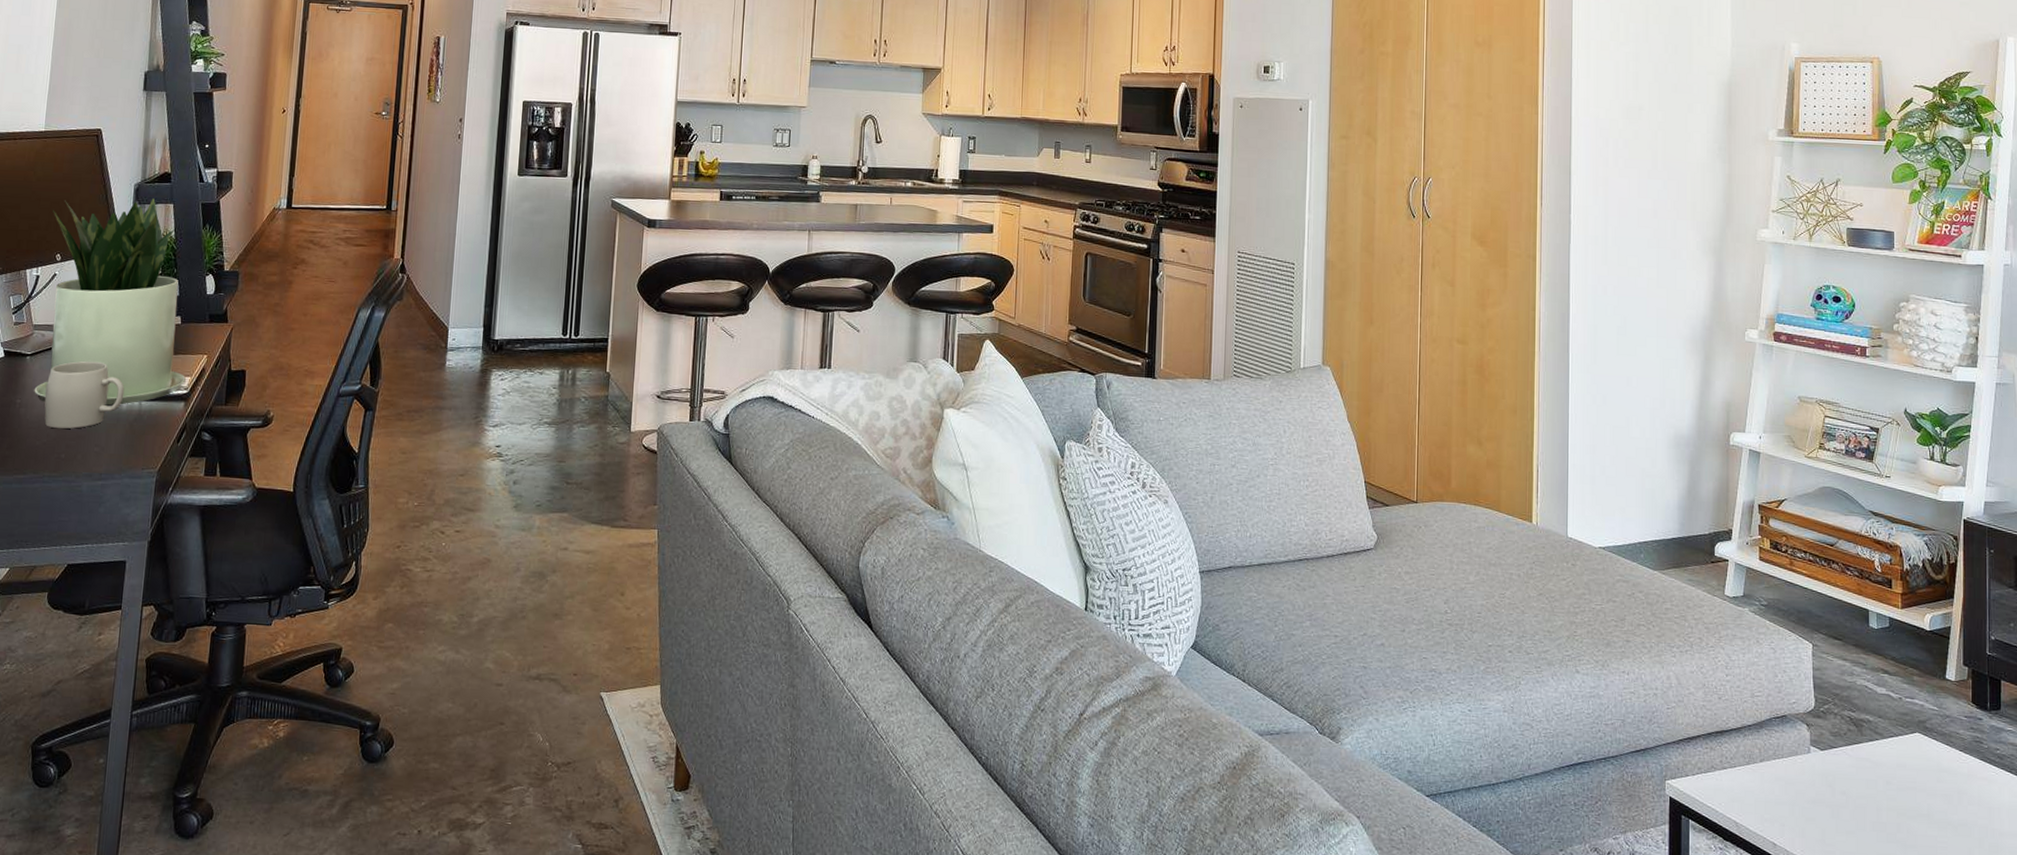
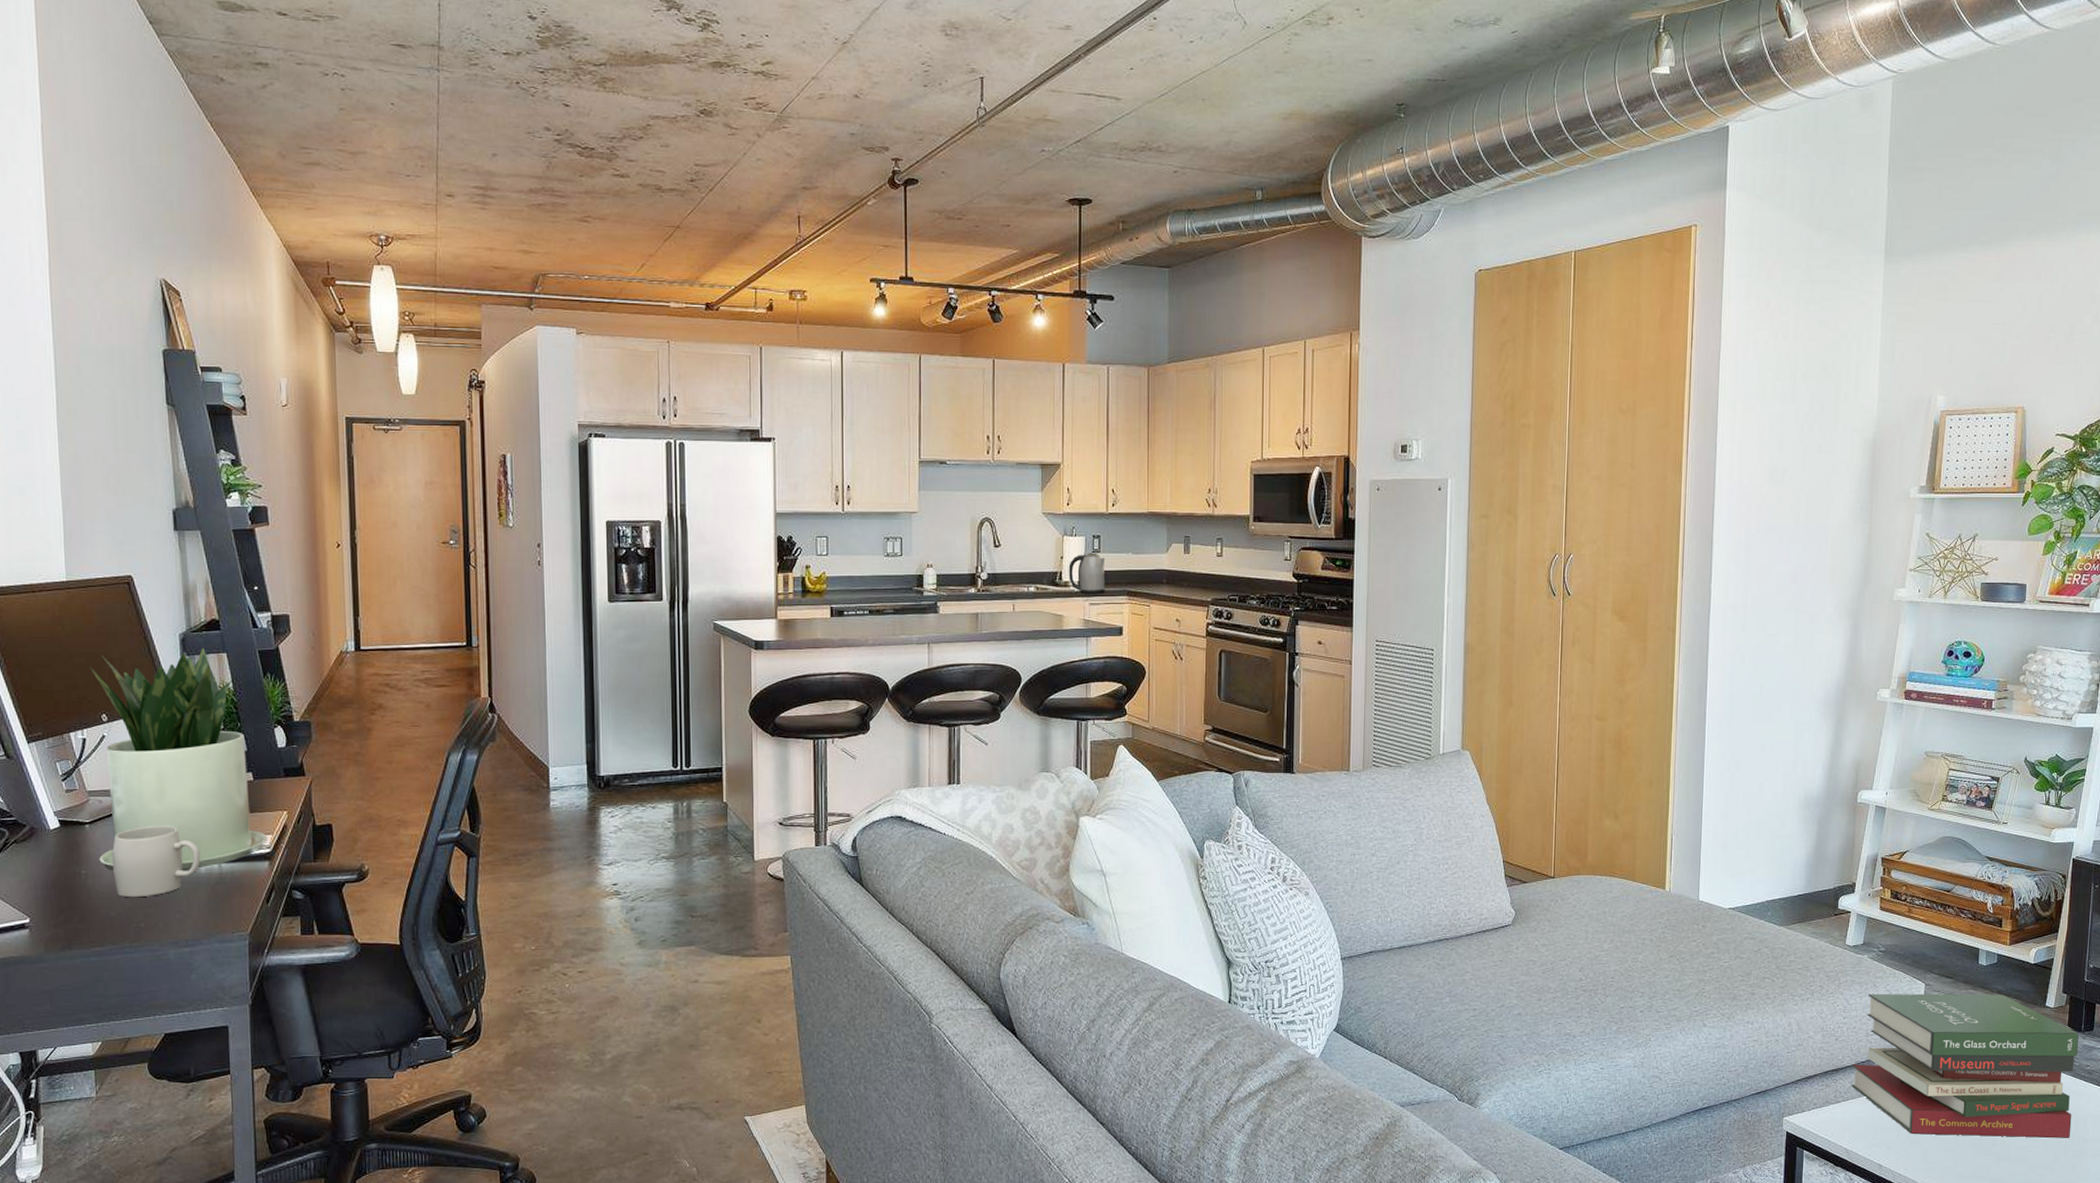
kettle: none [944,153,980,192] -> present [1068,553,1106,594]
books: none [1738,650,1986,830] -> present [1851,993,2080,1138]

